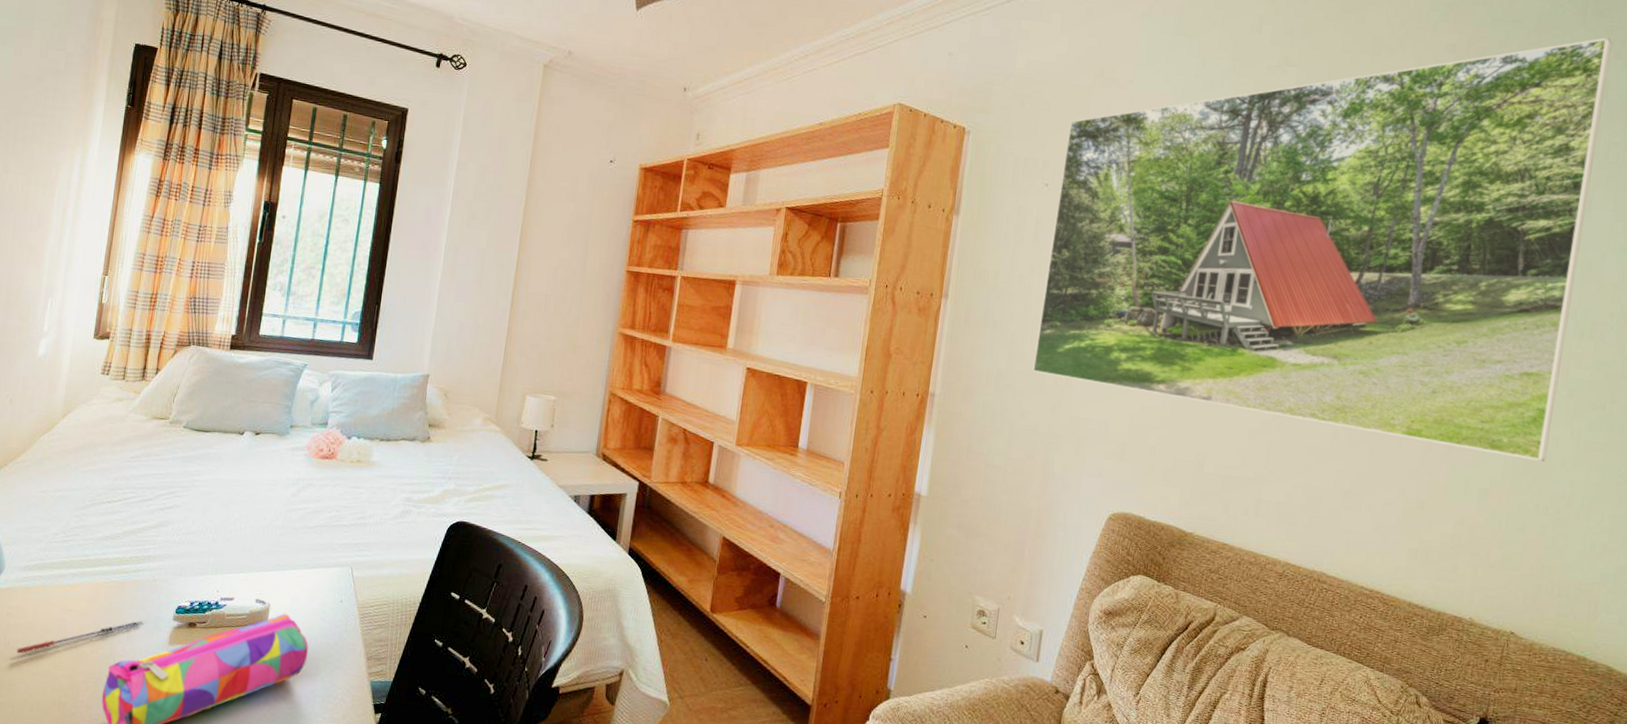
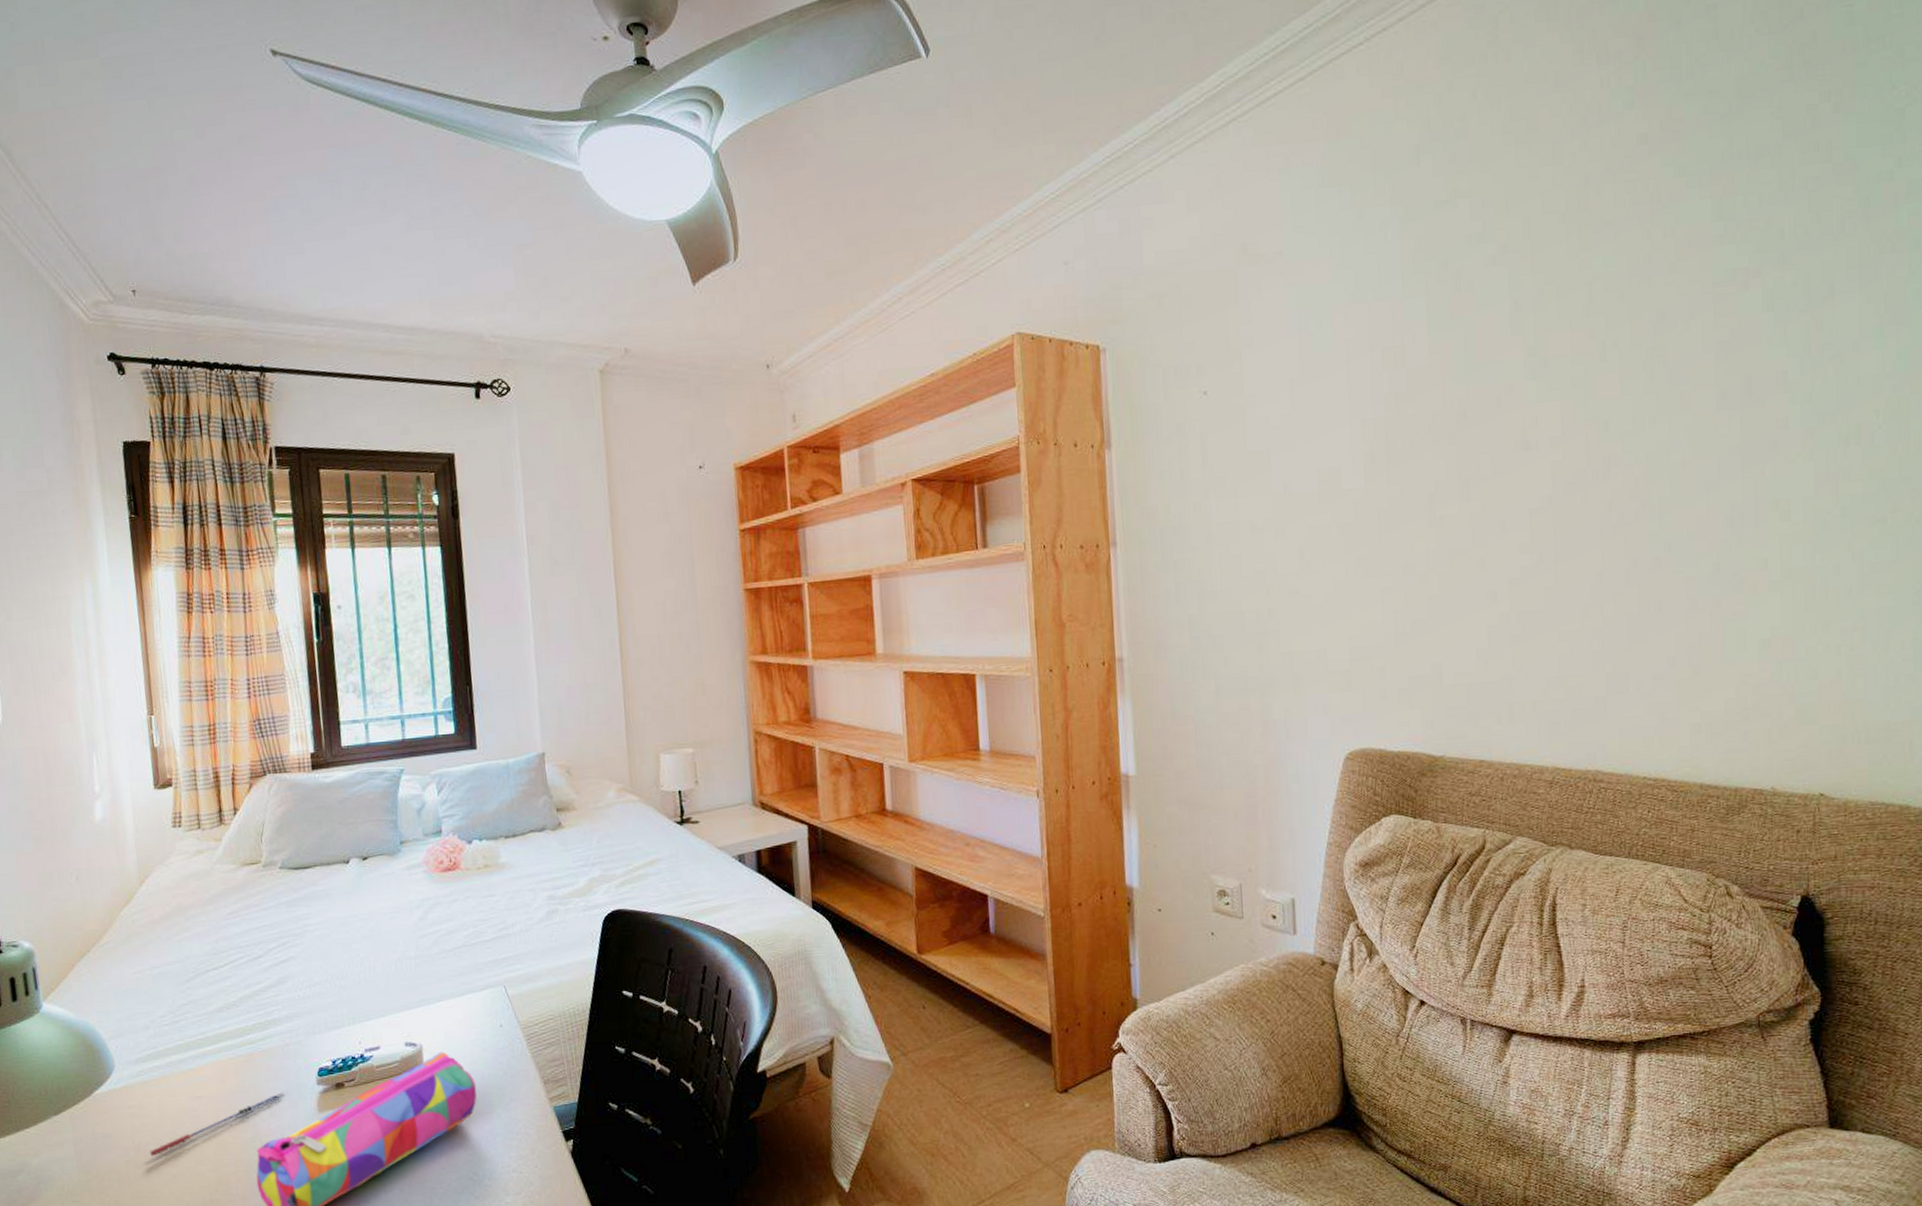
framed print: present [1032,37,1612,462] -> none [1218,89,1828,612]

